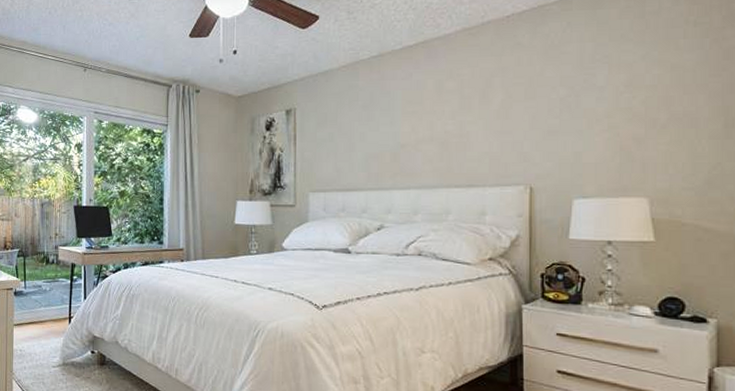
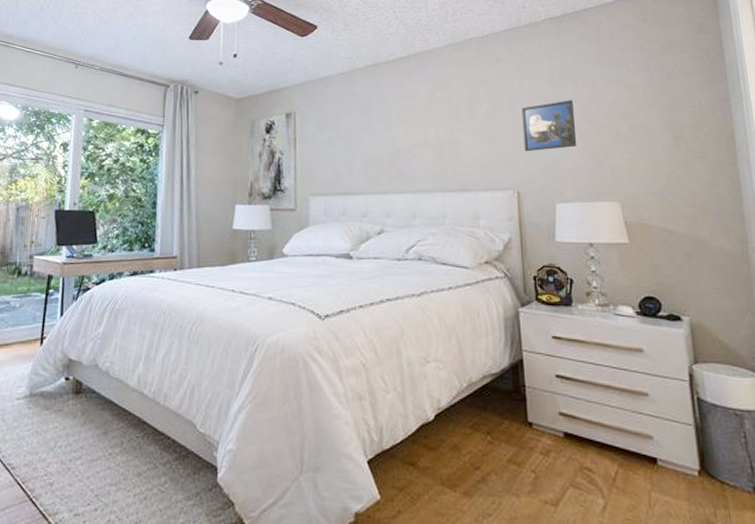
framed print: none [541,86,604,145] -> present [522,100,577,152]

